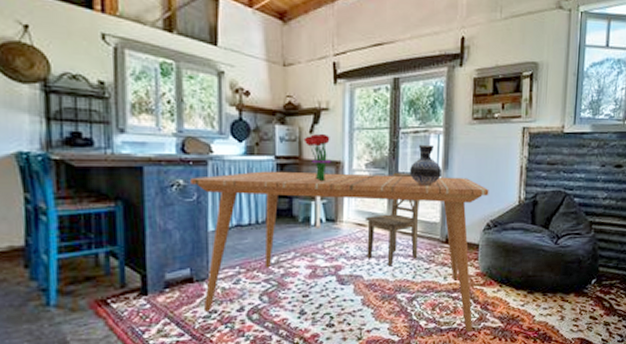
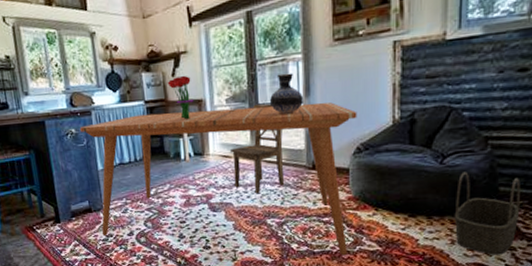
basket: none [564,252,615,330] -> present [454,172,521,255]

